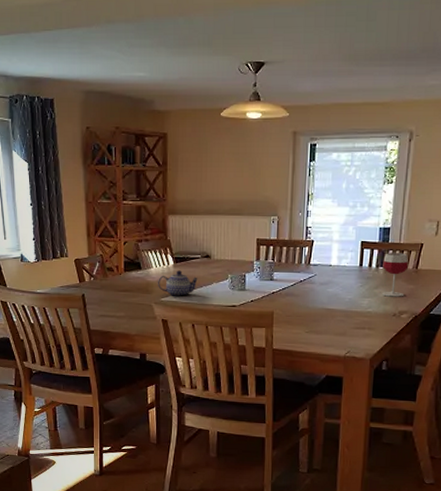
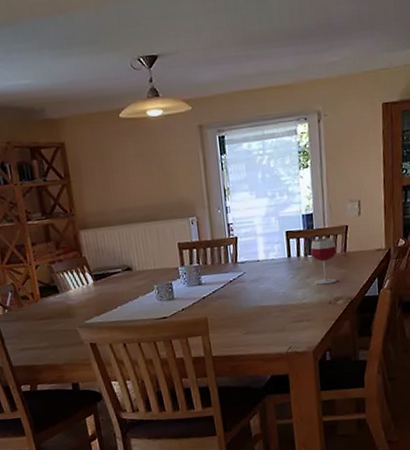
teapot: present [158,270,198,296] -> none [79,288,122,317]

